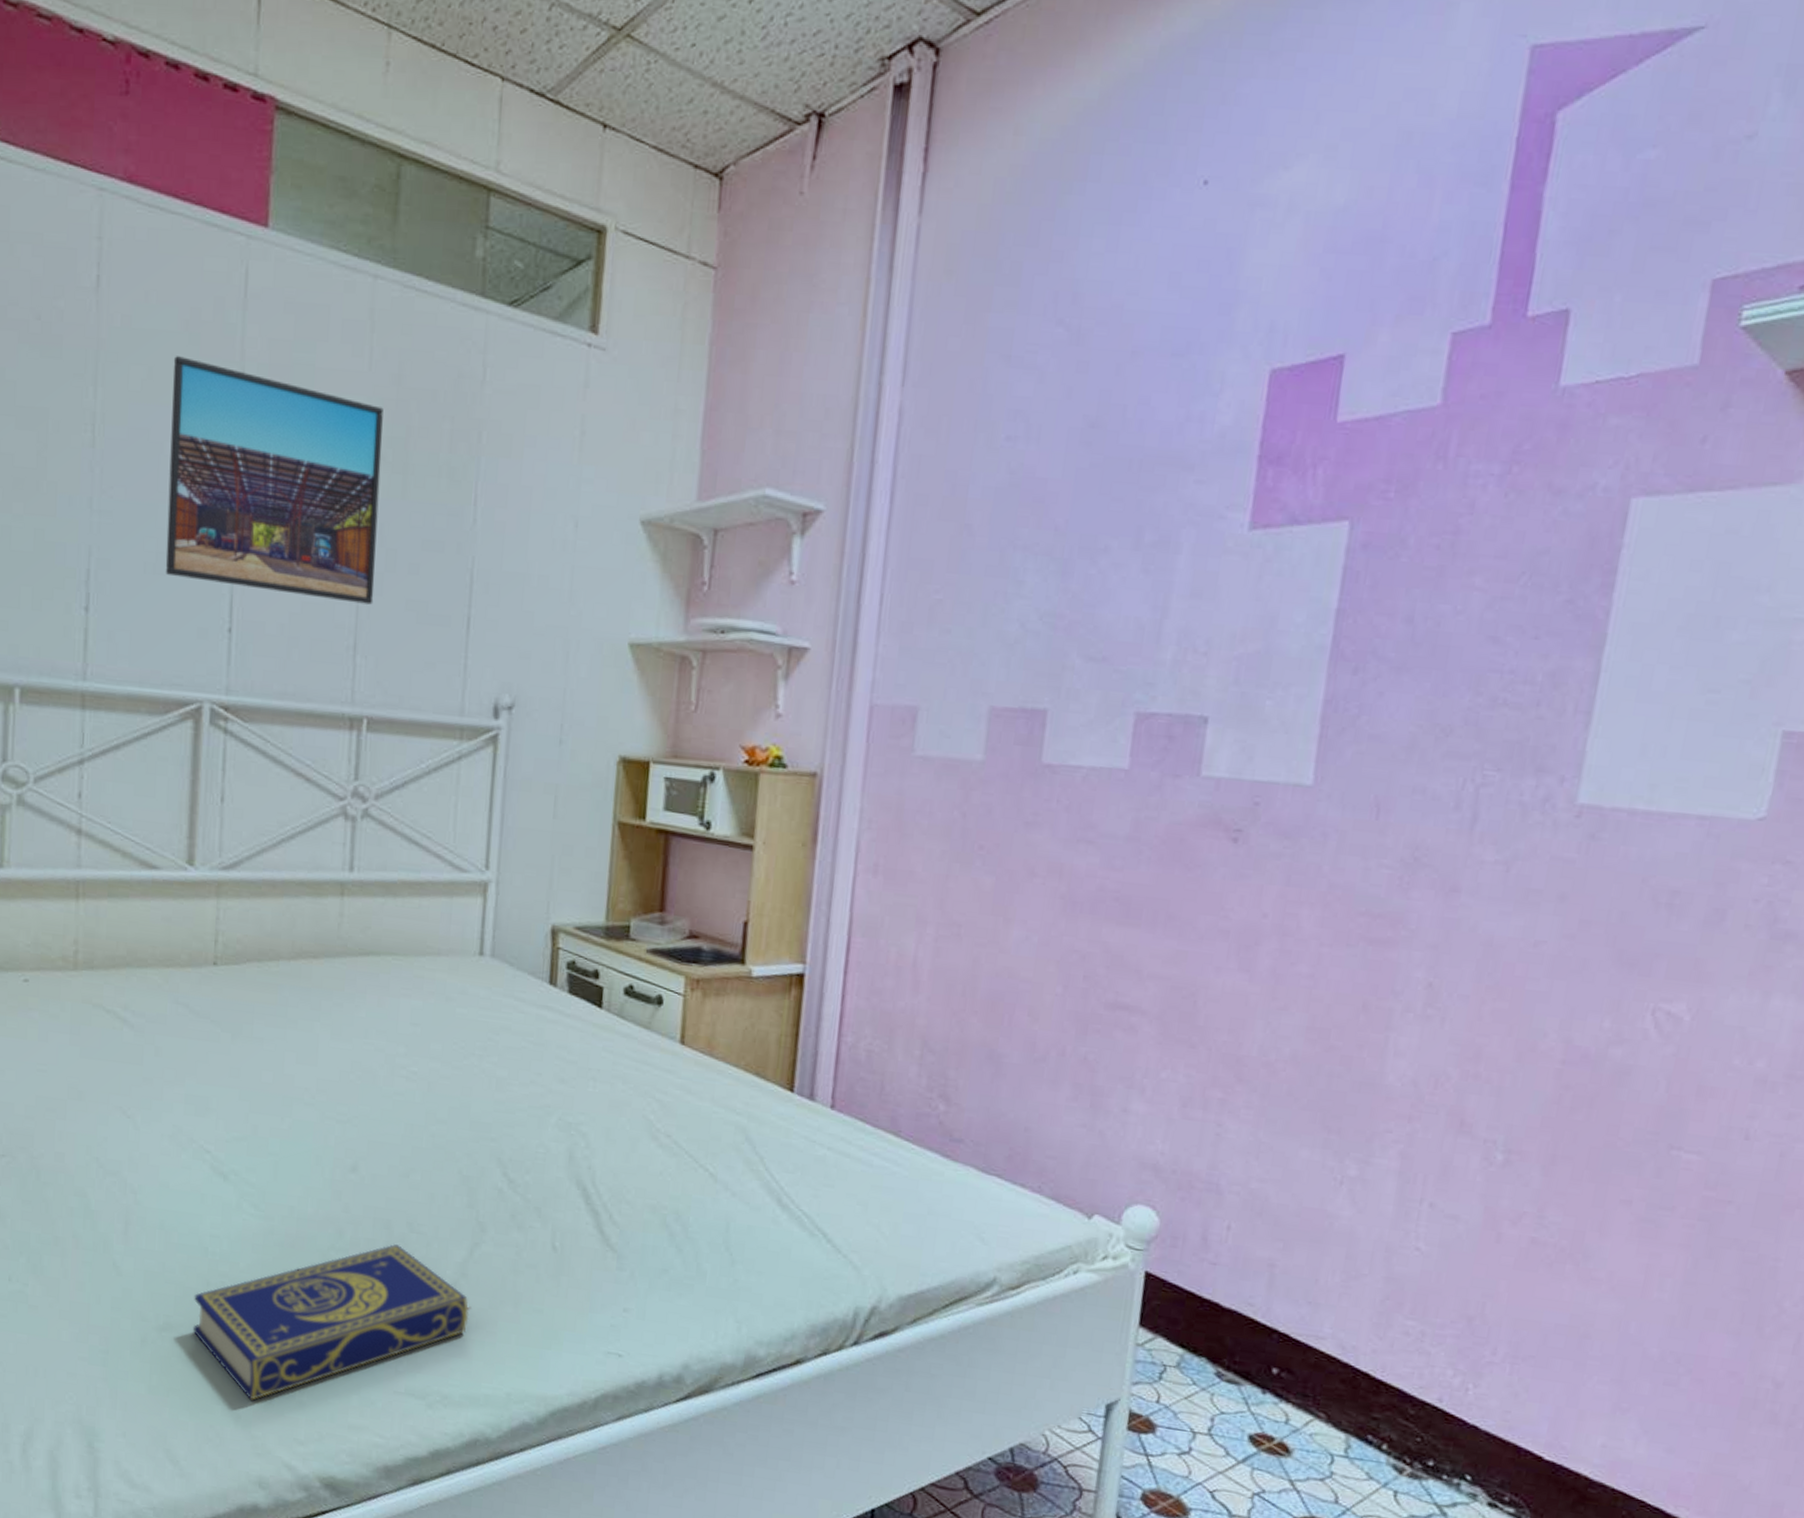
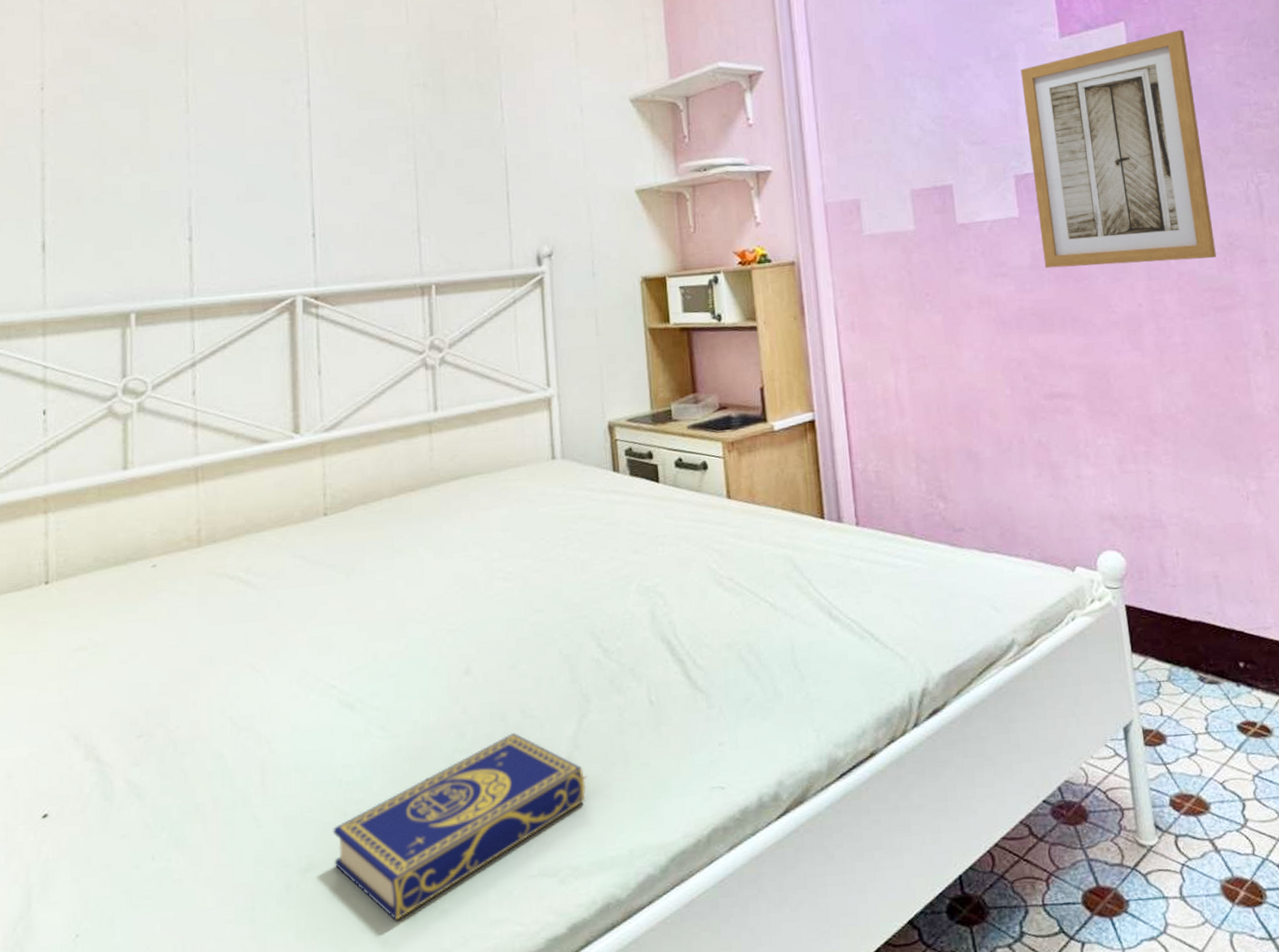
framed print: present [165,356,384,605] -> none [249,35,430,201]
wall art: none [1147,546,1436,874] -> present [1020,30,1216,269]

